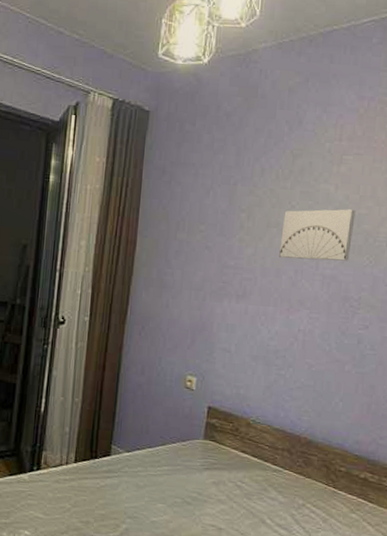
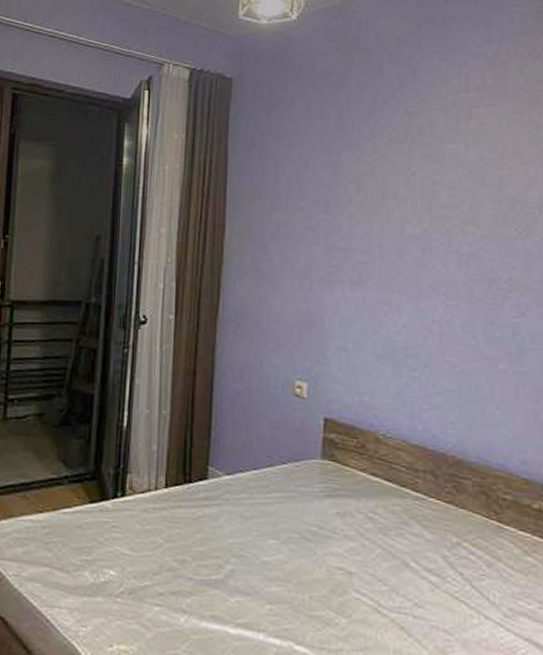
wall art: present [279,209,356,261] -> none [401,171,495,235]

